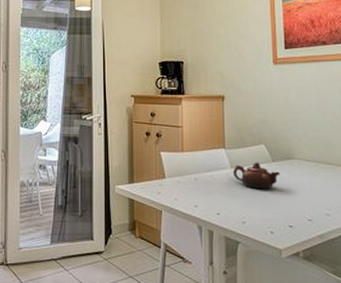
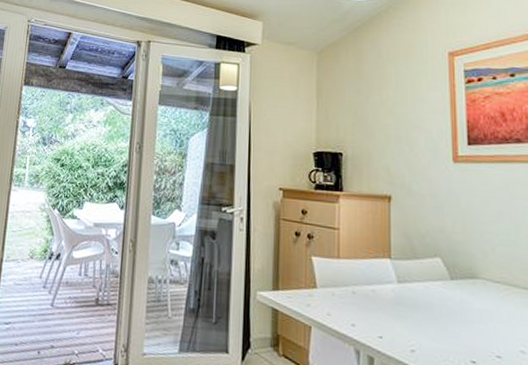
teapot: present [233,162,280,190] -> none [401,278,460,314]

